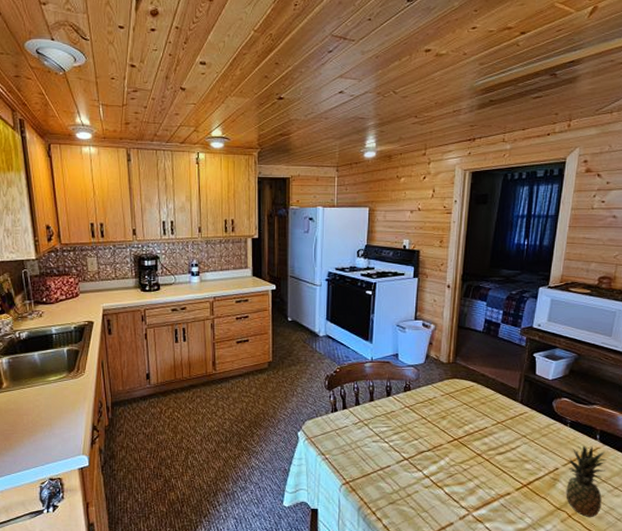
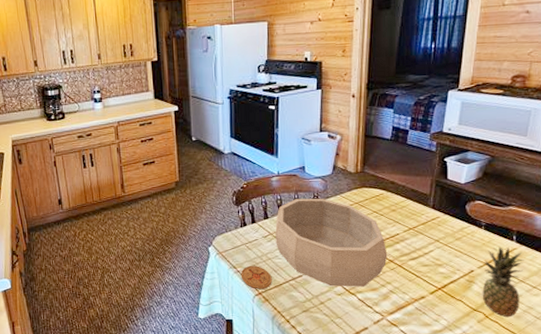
coaster: none [329,453,360,478] -> present [240,266,272,289]
decorative bowl: none [366,386,476,480] -> present [275,198,388,287]

